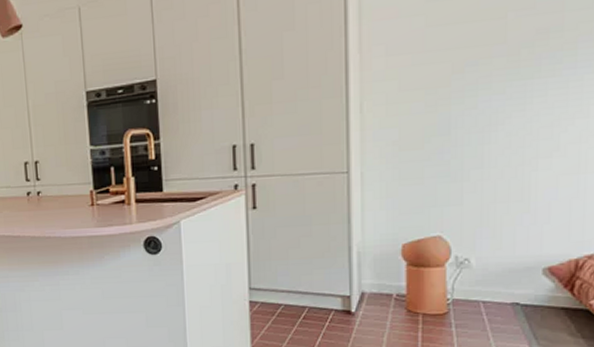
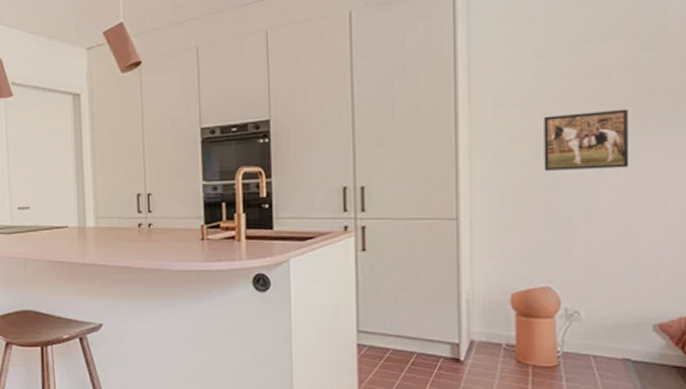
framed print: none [436,51,524,119] -> present [544,109,629,171]

